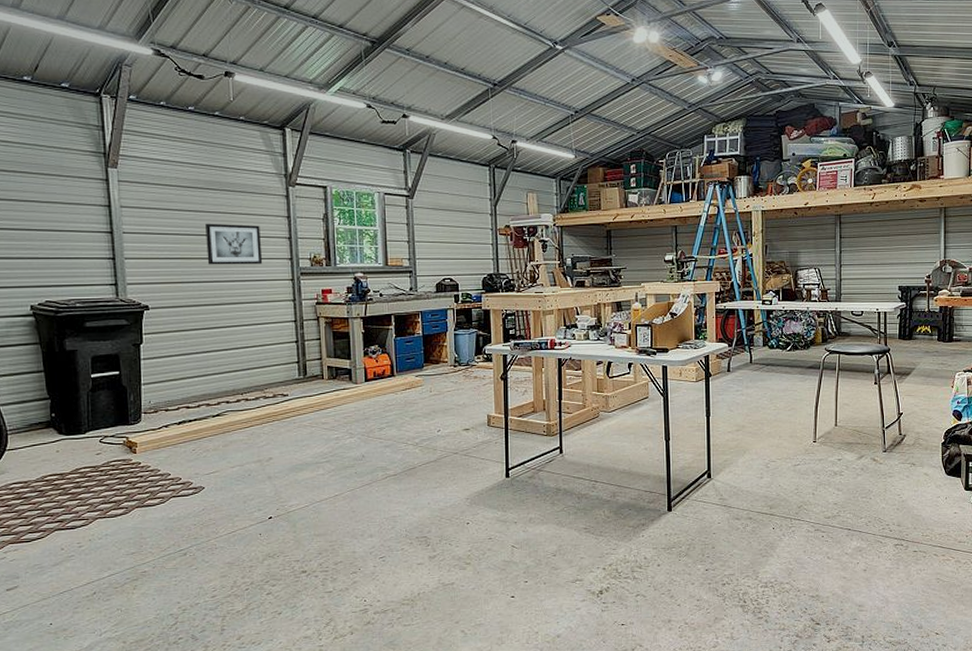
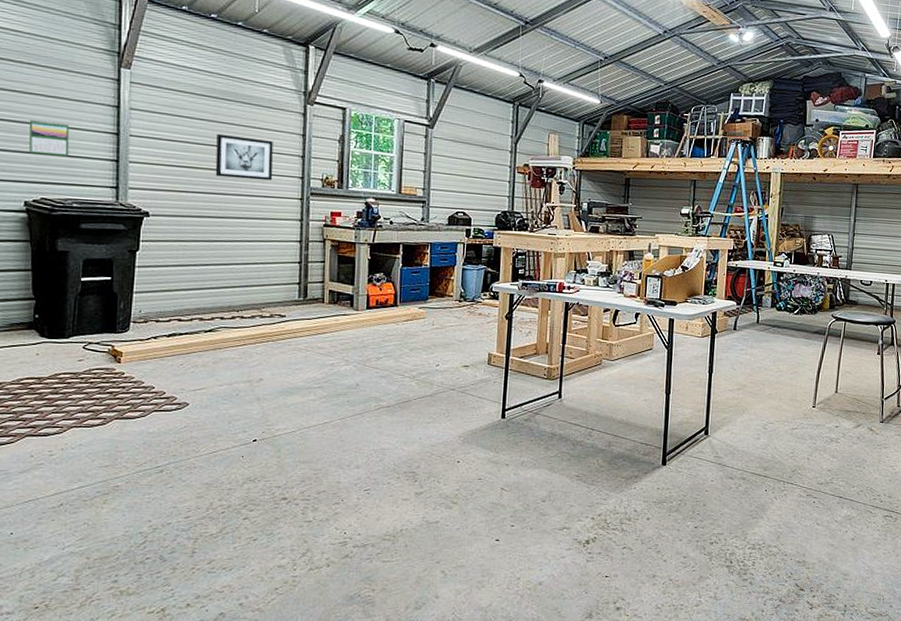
calendar: none [27,225,68,259] -> present [28,119,70,157]

